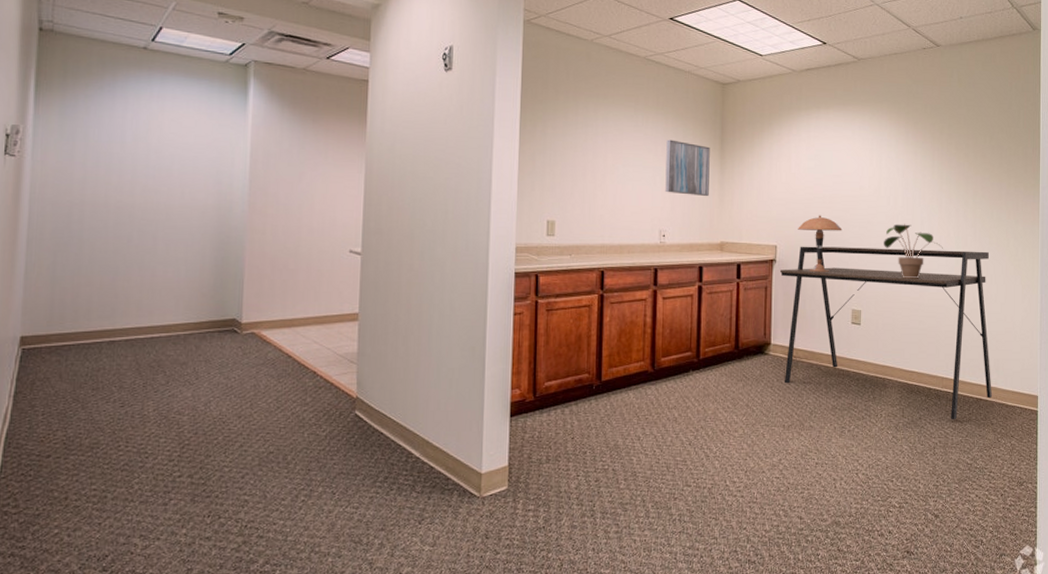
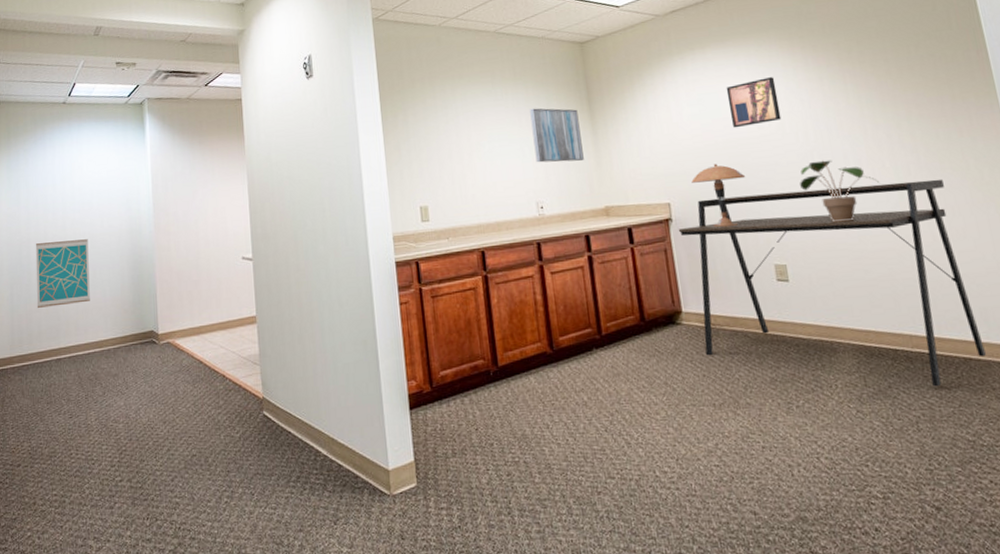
wall art: none [87,208,163,282] -> present [35,239,90,308]
wall art: none [839,144,880,186] -> present [726,77,782,128]

